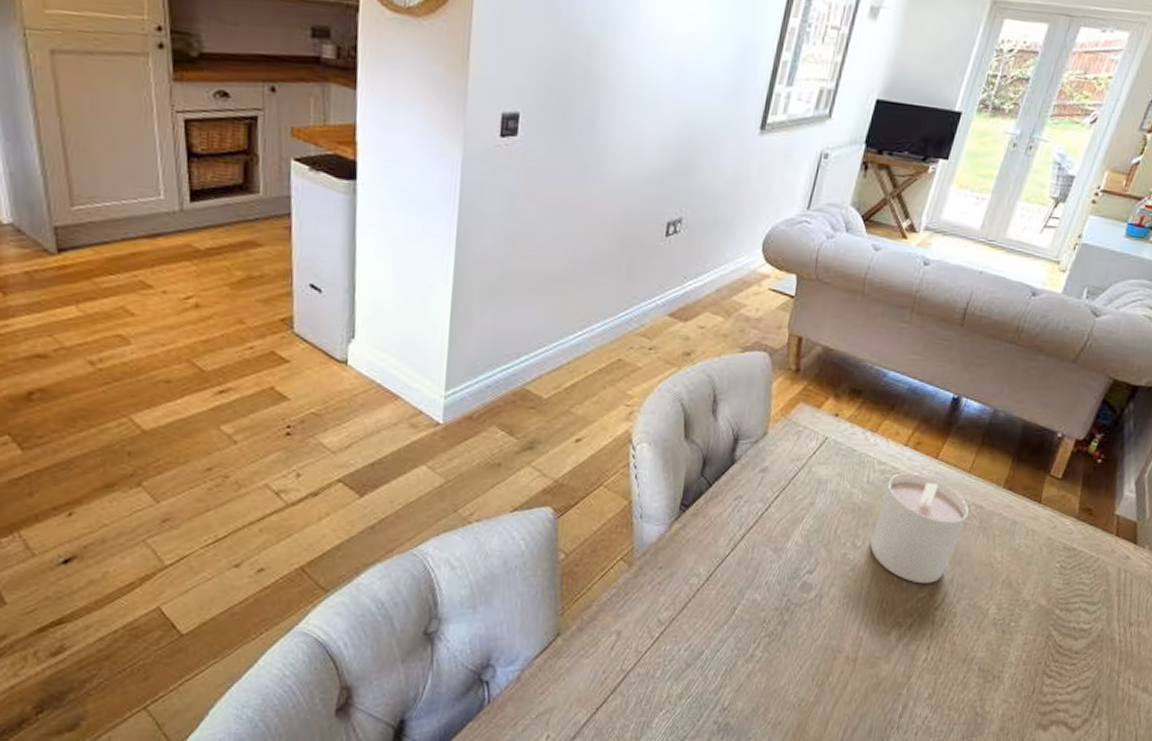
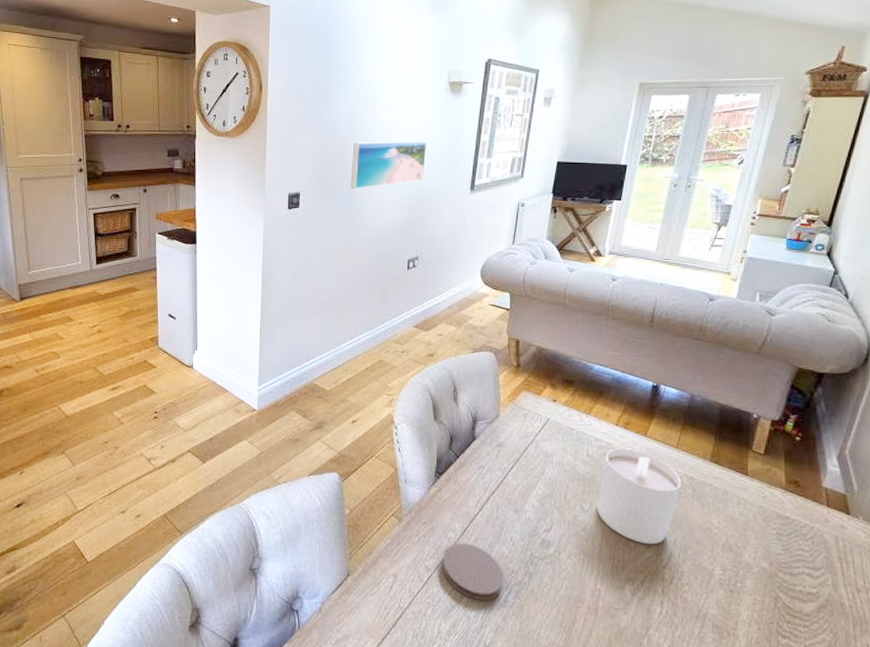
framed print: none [595,43,708,116] -> present [351,141,427,189]
coaster: none [679,590,753,657] -> present [442,543,504,601]

